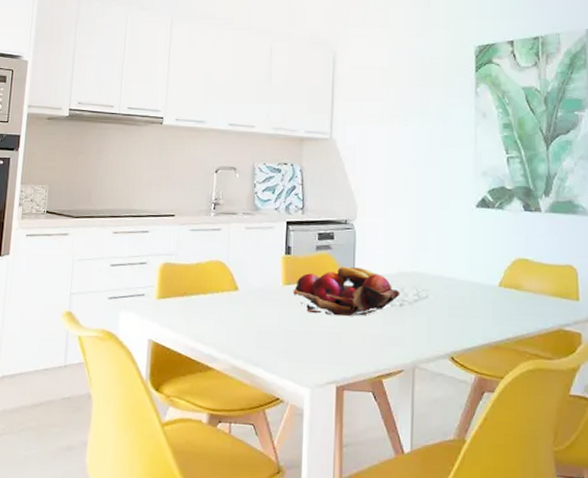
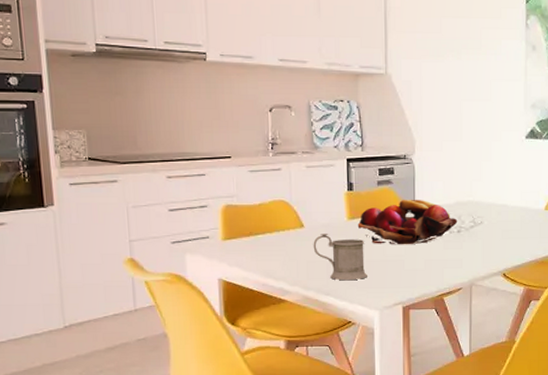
mug: none [246,298,300,351] -> present [313,234,367,280]

